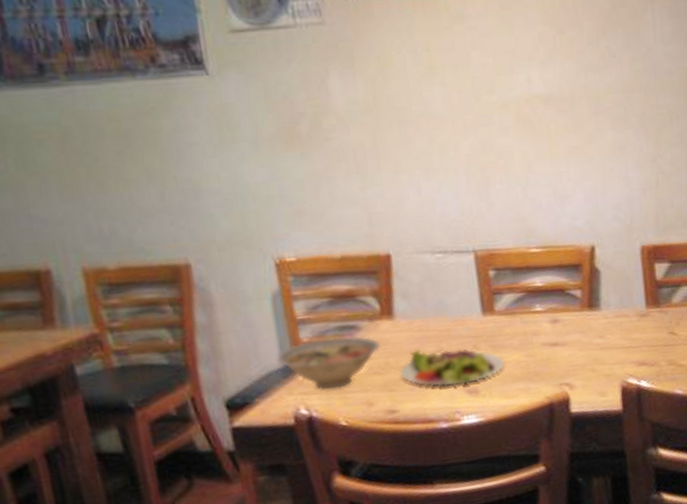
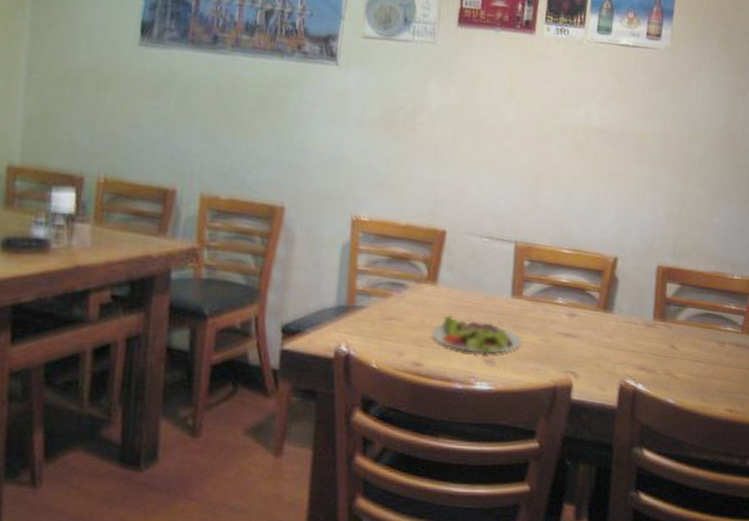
soup bowl: present [276,335,381,390] -> none [332,289,422,335]

